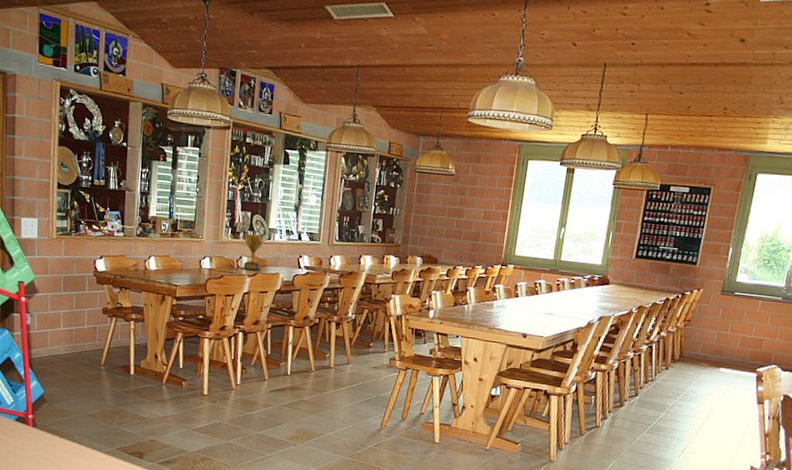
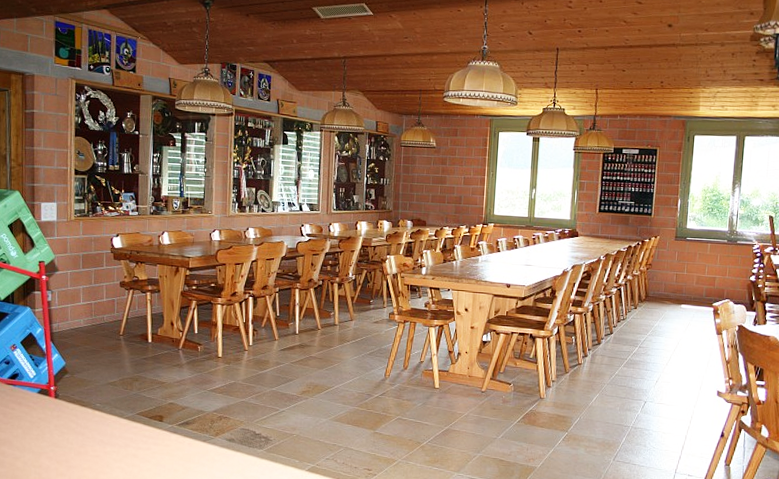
award: present [242,233,267,271] -> none [248,207,271,241]

